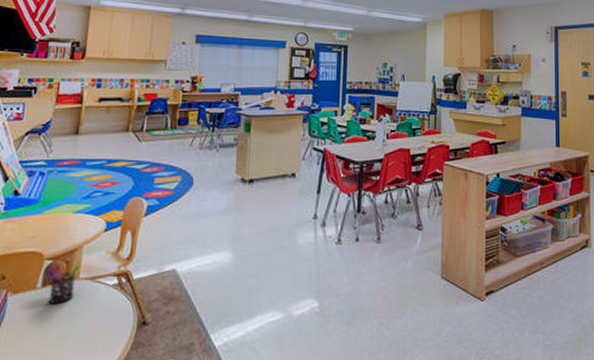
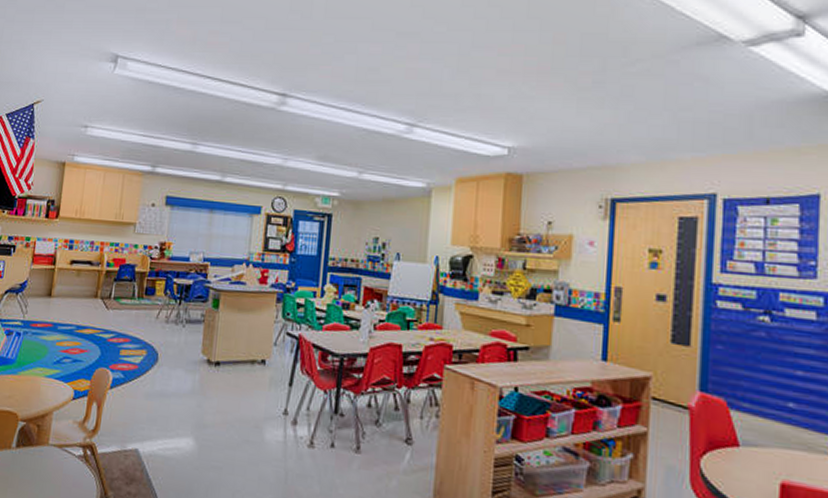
pen holder: present [46,259,80,304] -> none [20,424,50,467]

